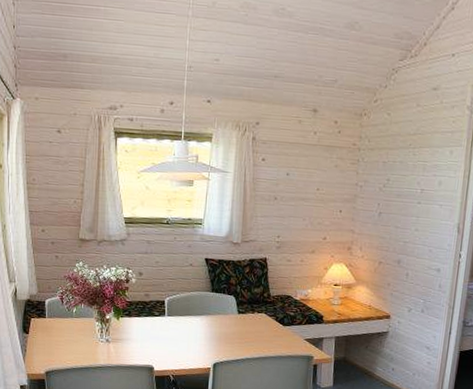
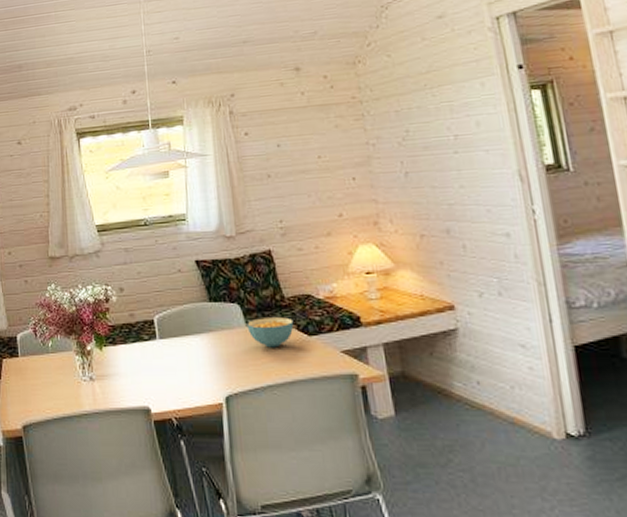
cereal bowl: none [238,309,274,332] -> present [247,317,294,348]

